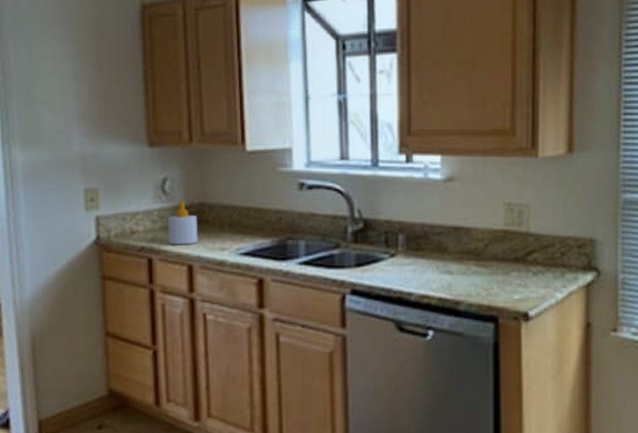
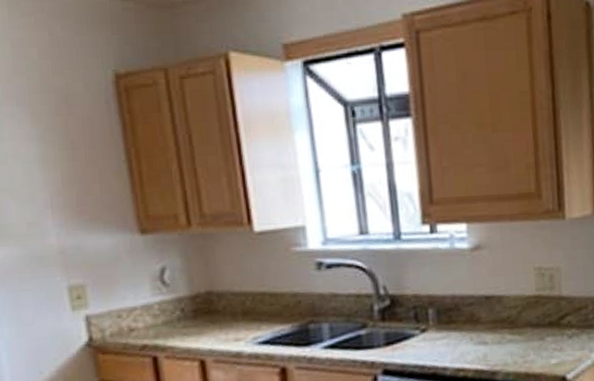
soap bottle: present [167,200,198,245] -> none [171,291,209,341]

